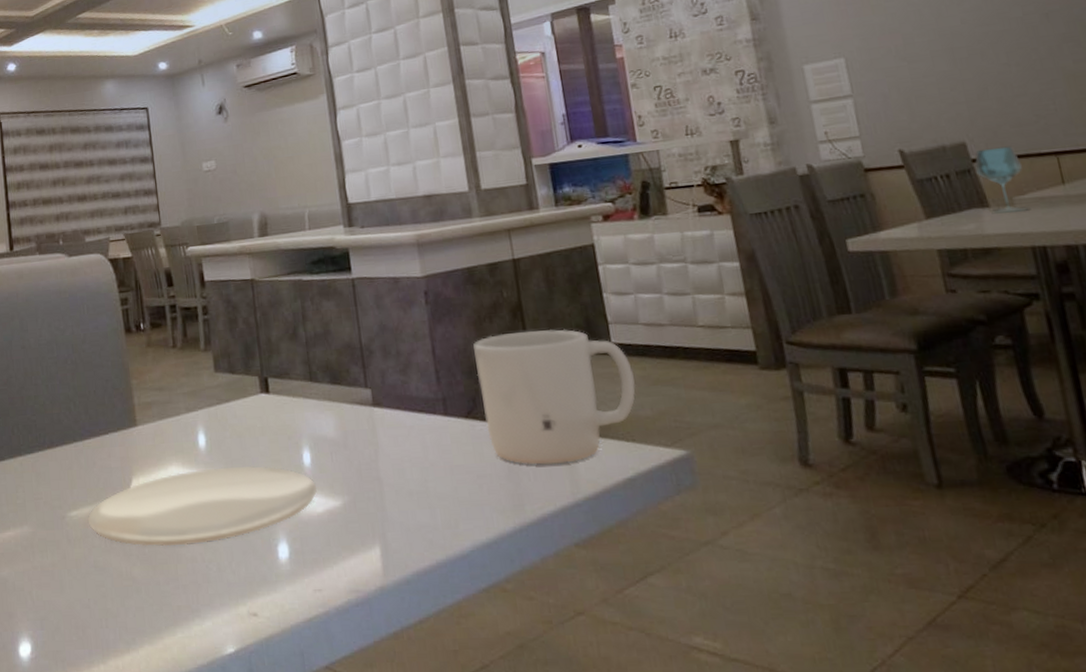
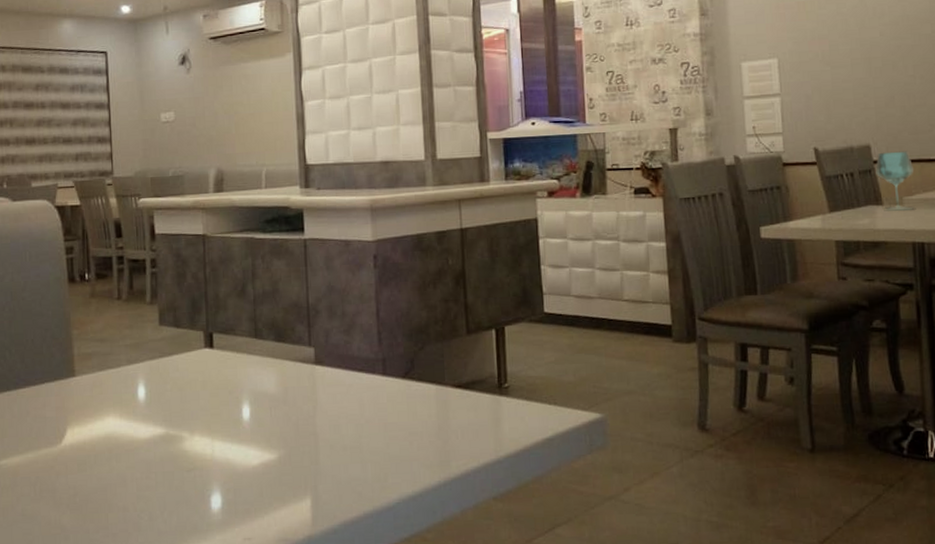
plate: present [87,465,318,547] -> none [17,418,255,496]
mug: present [472,329,636,465] -> none [415,297,562,424]

